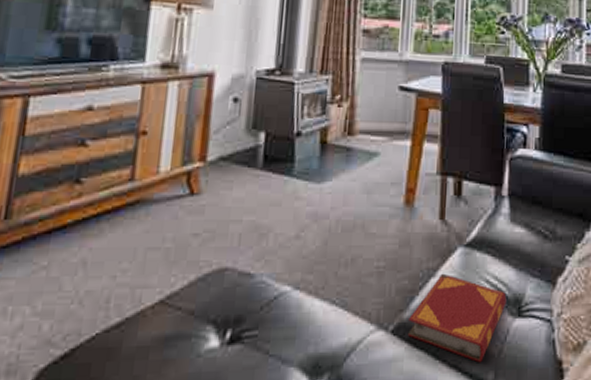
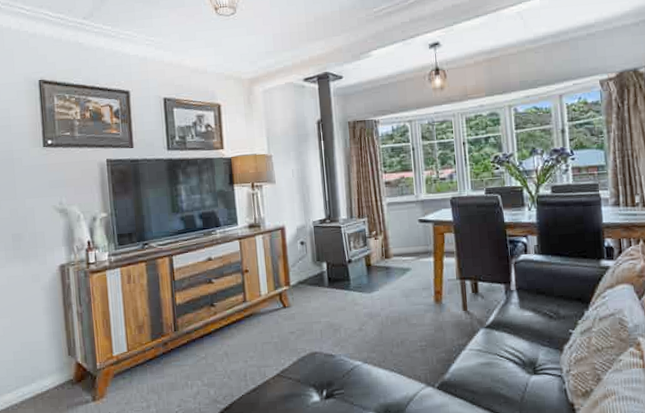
hardback book: present [408,273,507,363] -> none [449,347,524,406]

